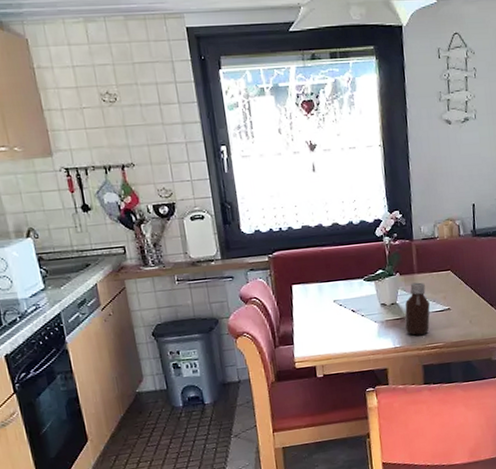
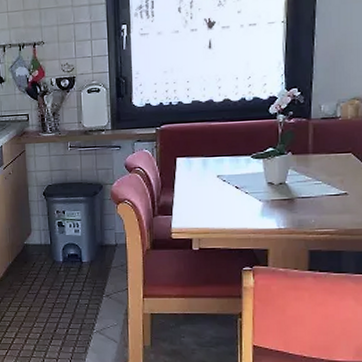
bottle: present [404,282,430,335] -> none [292,163,323,218]

